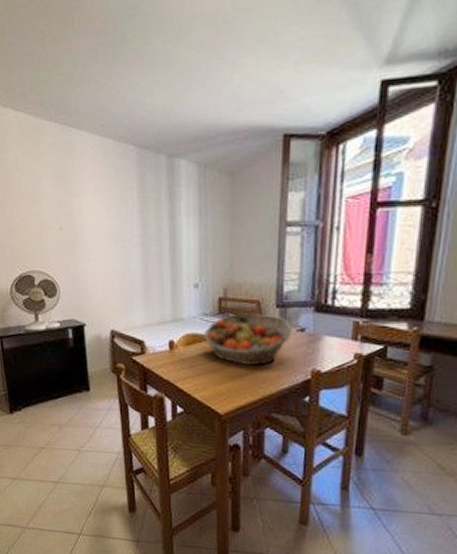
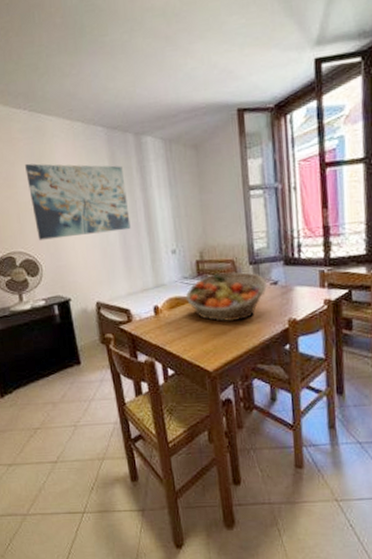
wall art: none [52,180,154,261] -> present [25,163,131,240]

